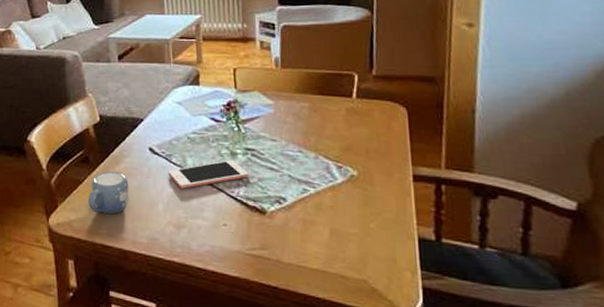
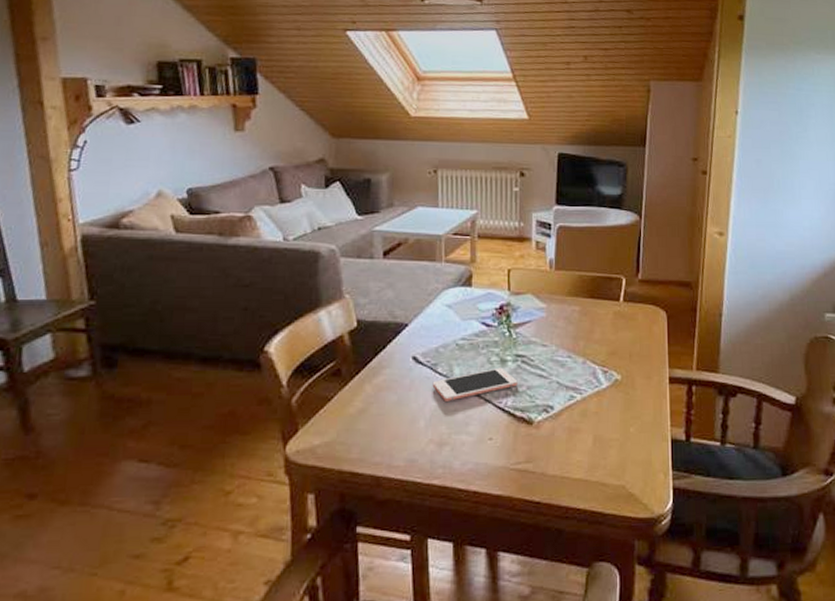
mug: present [88,171,129,215] -> none [337,385,387,436]

